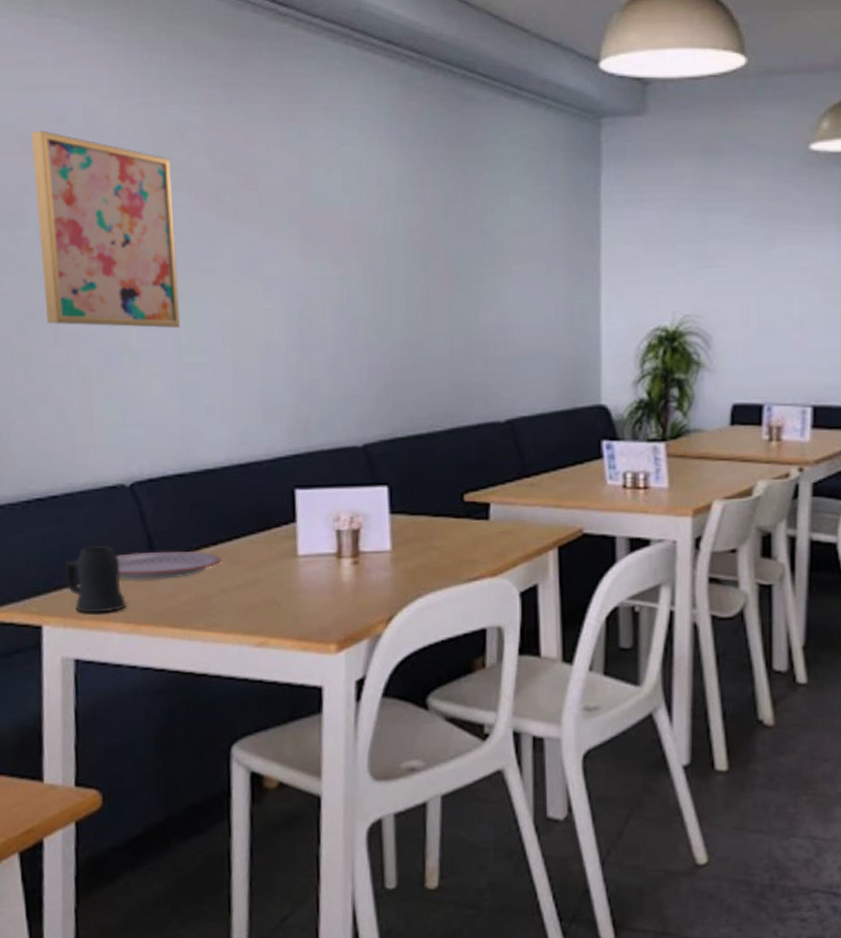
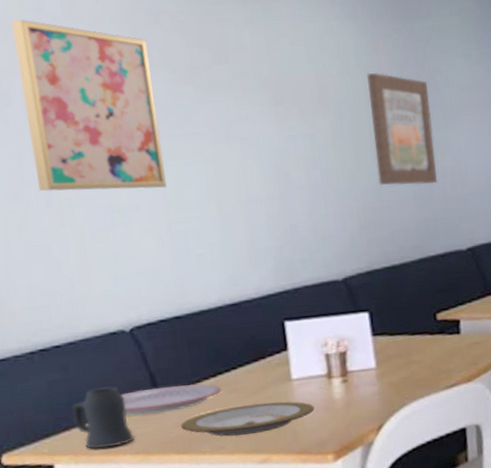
plate: none [176,579,320,613] -> present [181,401,315,437]
wall art: none [407,207,478,342] -> present [366,72,437,186]

